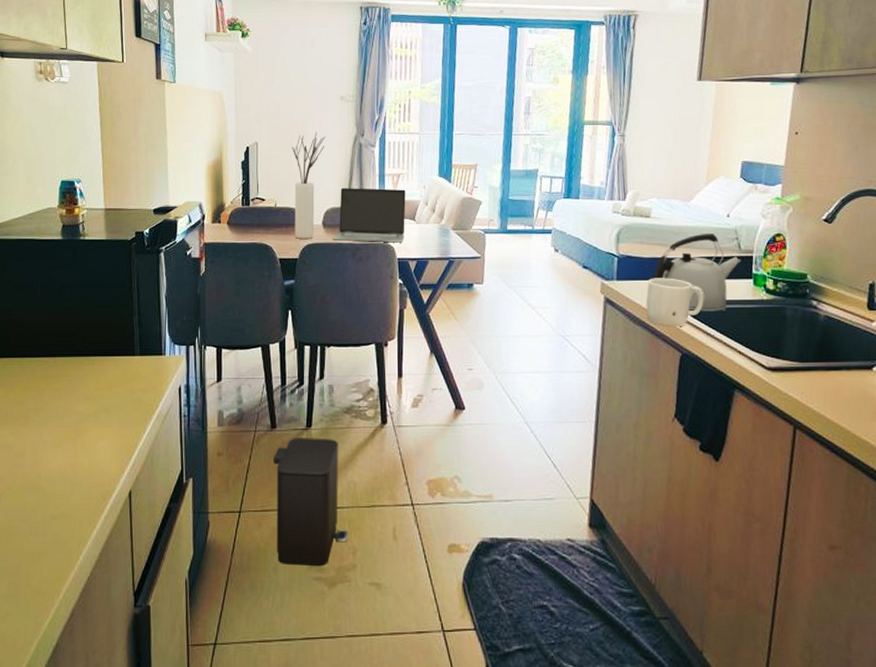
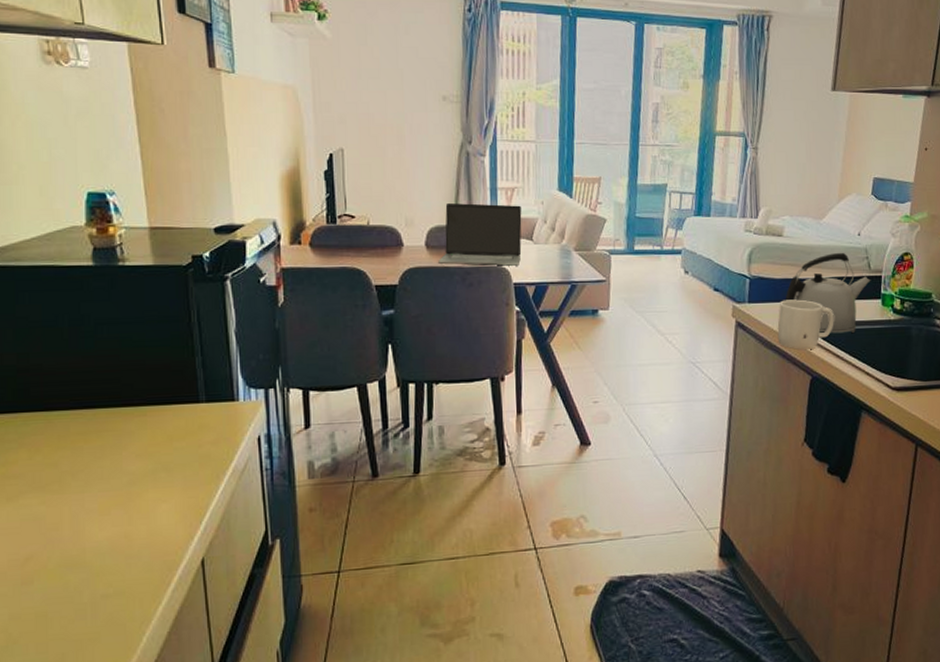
pedal bin: present [272,438,349,566] -> none [375,484,466,624]
vase: present [292,132,325,240] -> none [386,137,426,263]

